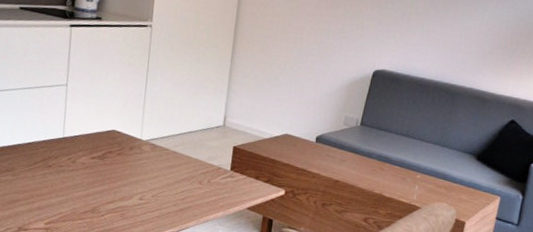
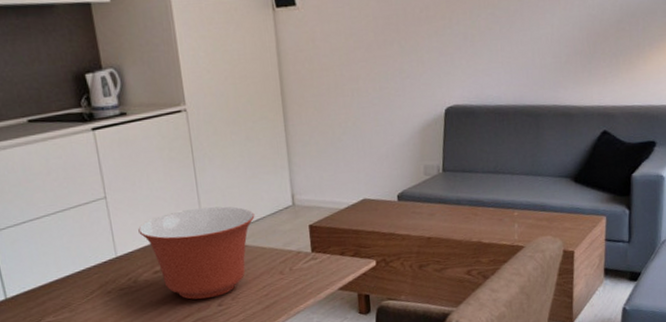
mixing bowl: none [87,109,189,191] -> present [138,206,255,300]

